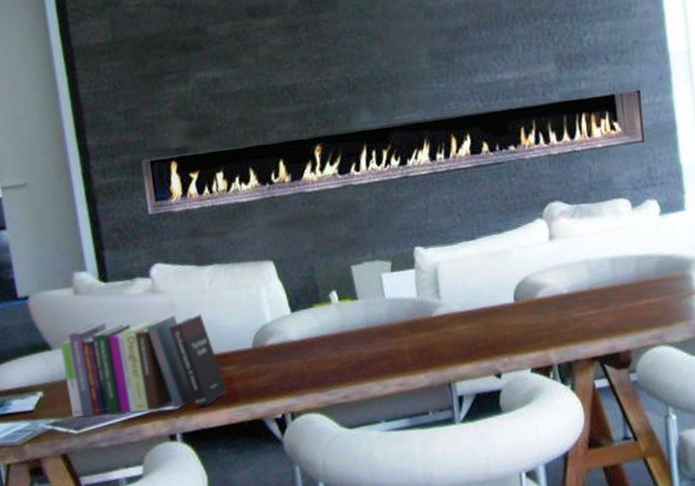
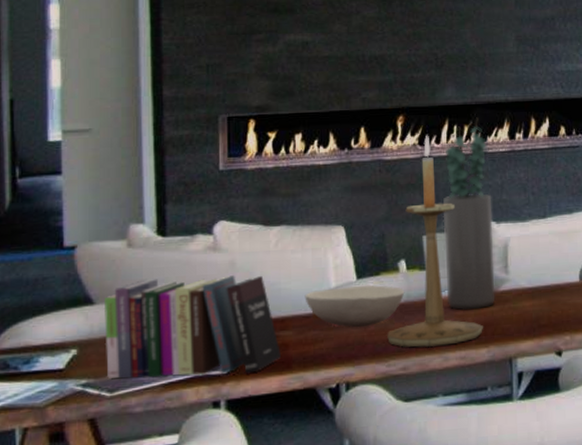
bowl: none [243,317,339,360] -> present [304,285,405,328]
candlestick: none [325,163,421,376] -> present [387,135,484,348]
vase: none [366,140,430,337] -> present [443,117,496,310]

